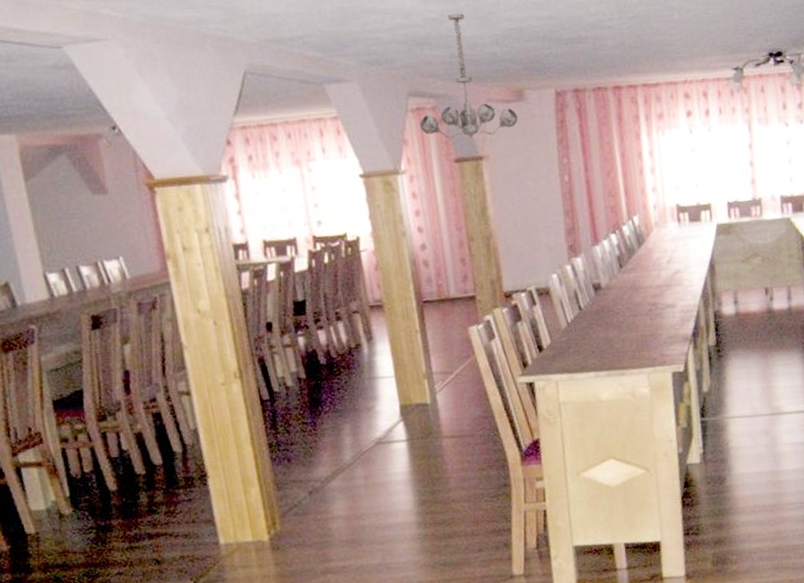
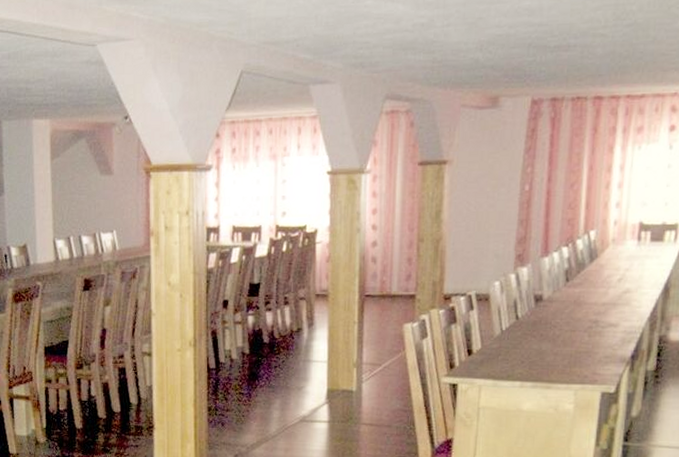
chandelier: present [420,13,519,139] -> none [392,19,489,143]

